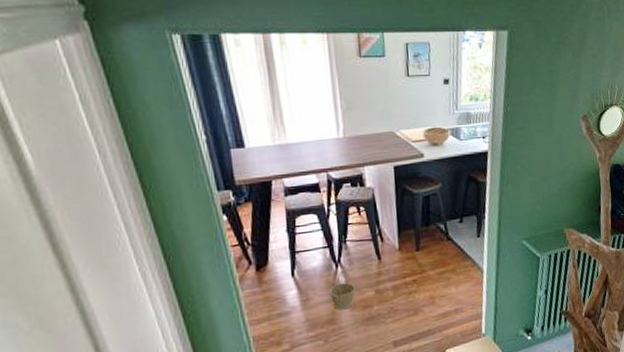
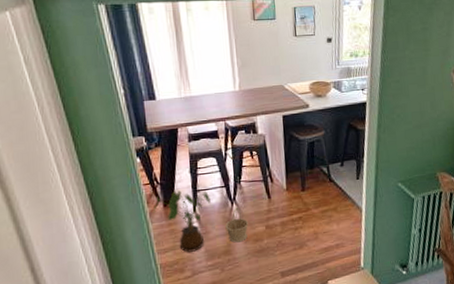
house plant: none [243,252,312,323] -> present [153,190,211,253]

